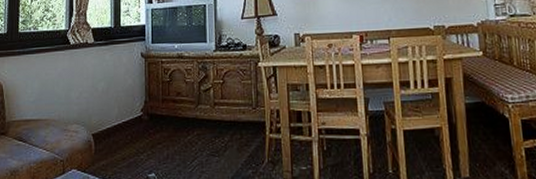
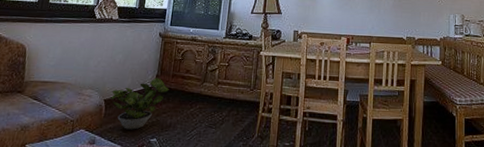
potted plant: none [99,104,161,166] -> present [111,78,169,130]

